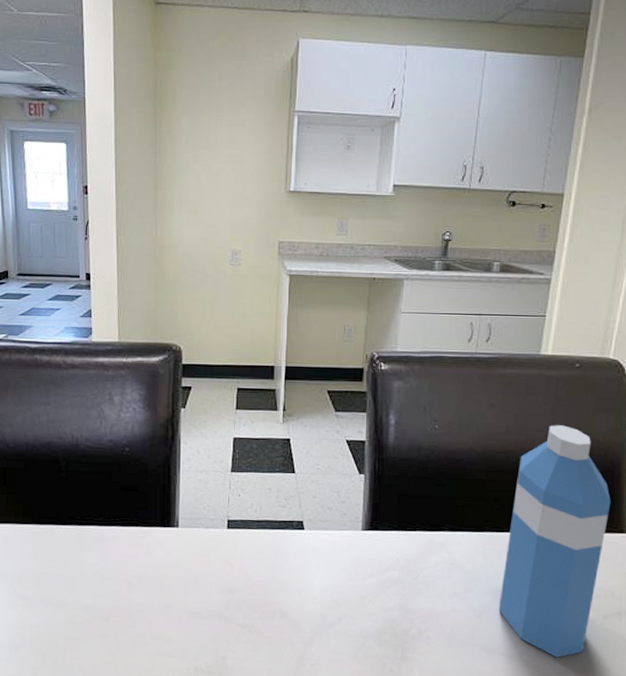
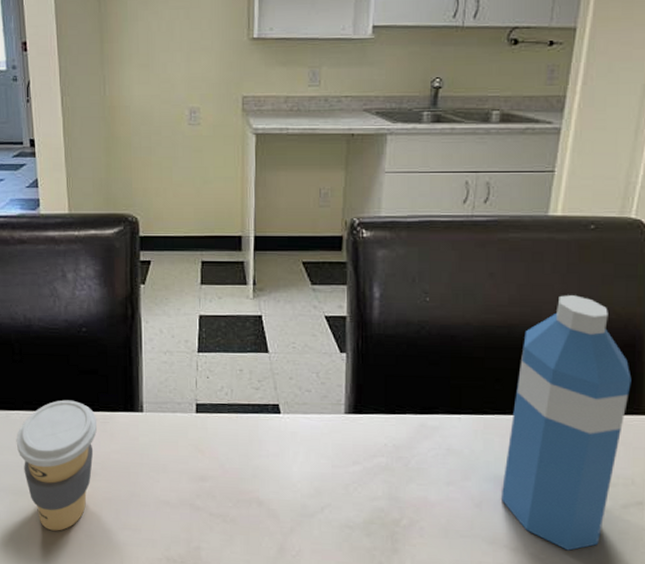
coffee cup: none [58,515,136,642] -> present [16,400,98,531]

